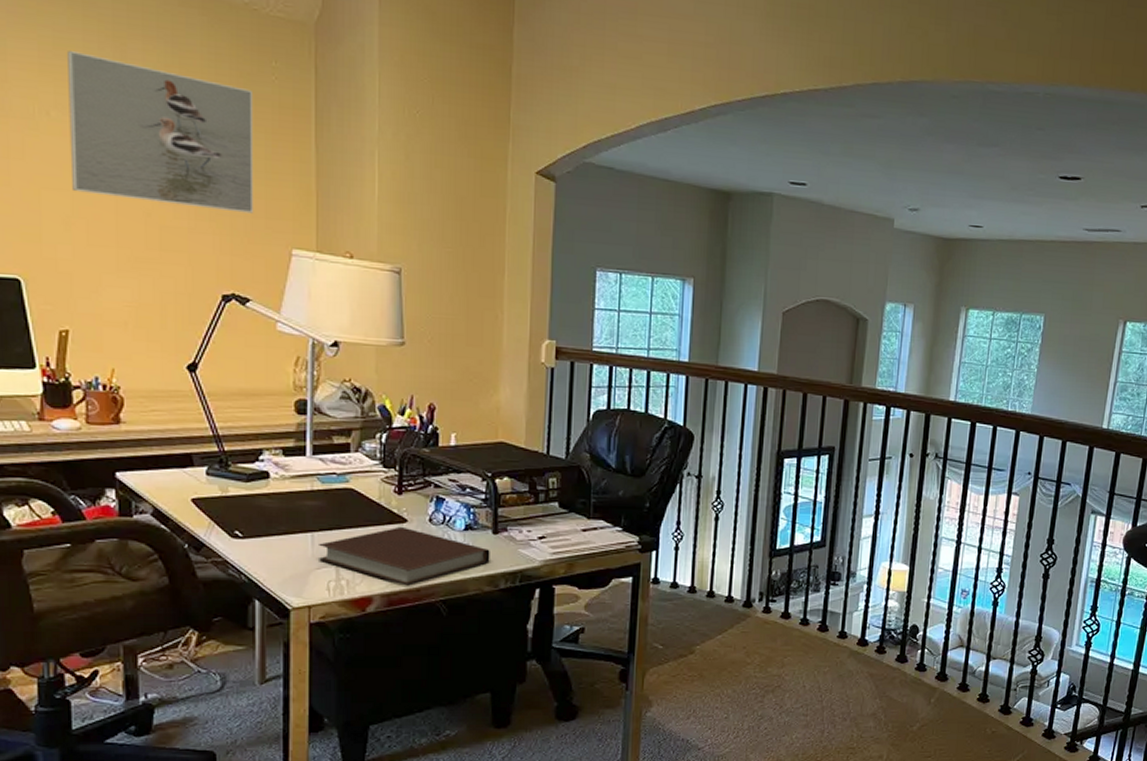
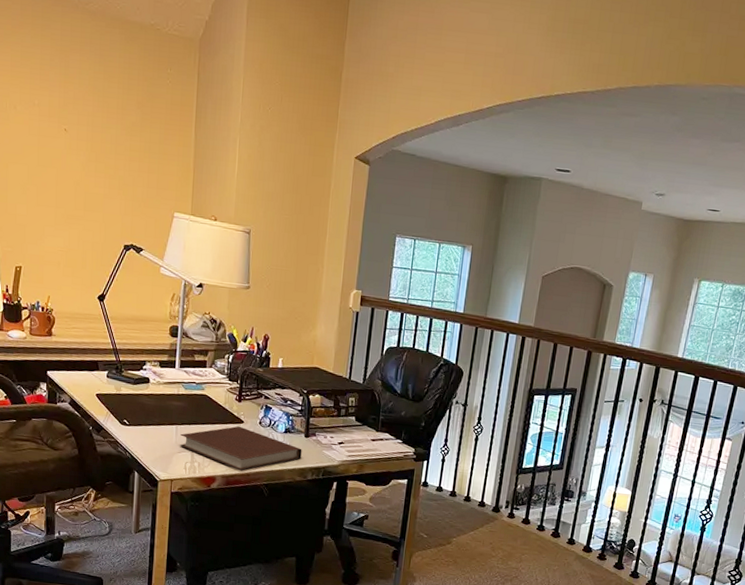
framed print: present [68,51,254,214] -> none [28,61,153,185]

